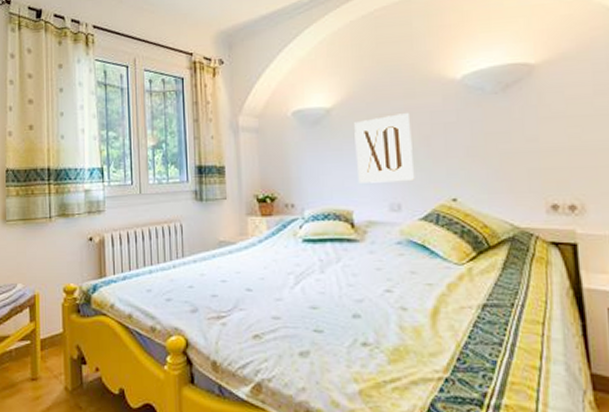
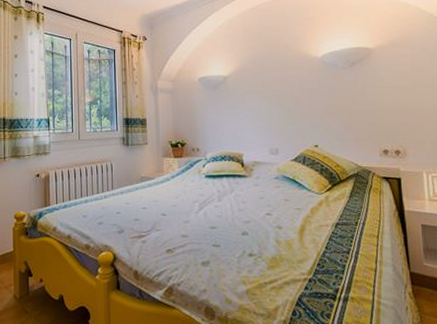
wall art: present [354,113,415,183] -> none [244,81,288,133]

